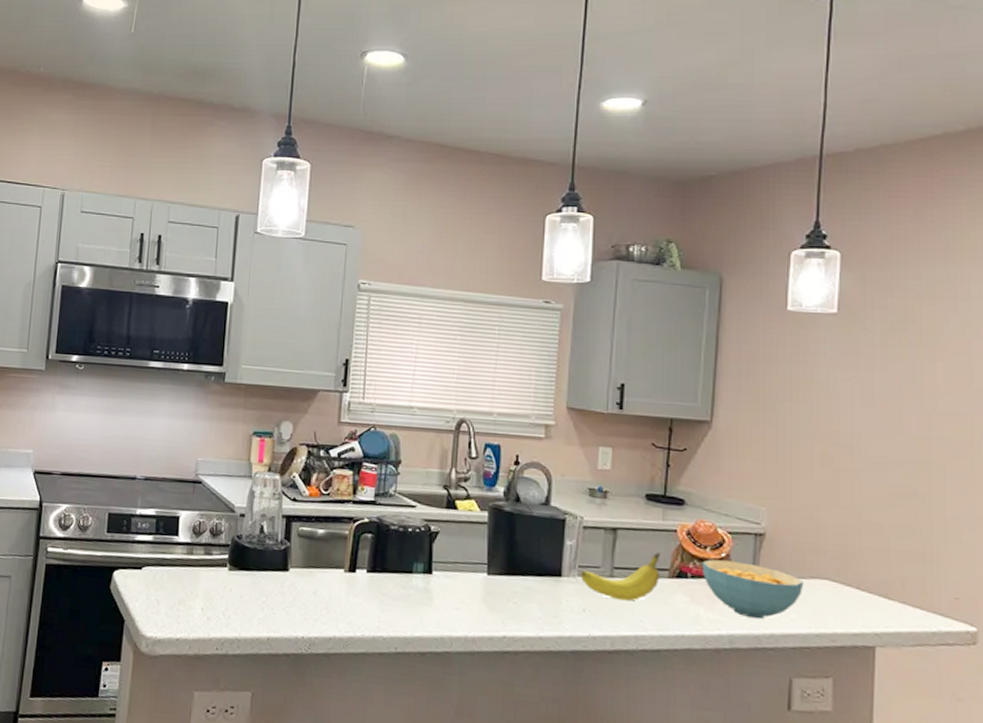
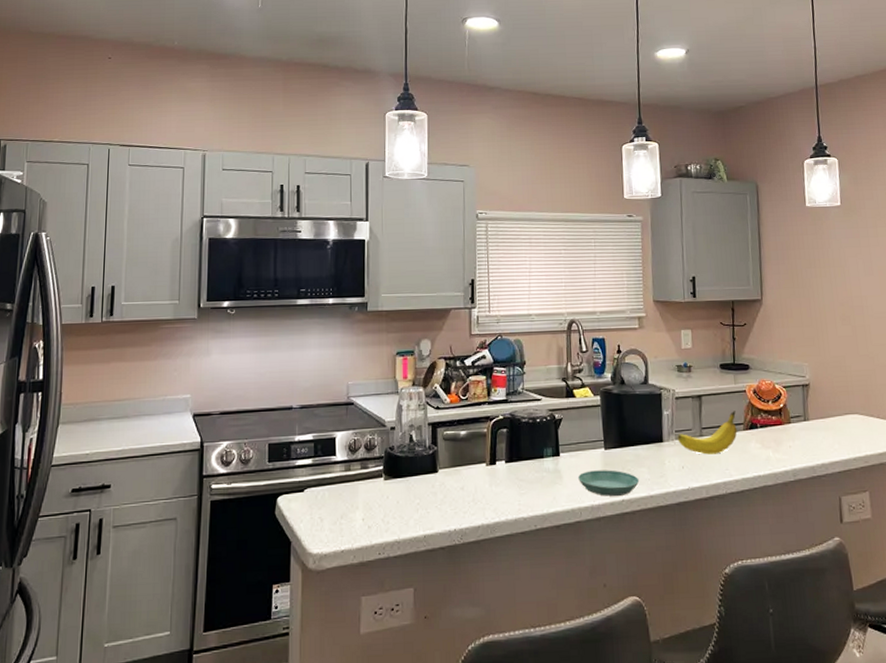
saucer: none [451,596,528,631] -> present [577,470,640,496]
cereal bowl: present [701,559,804,620] -> none [766,409,841,454]

